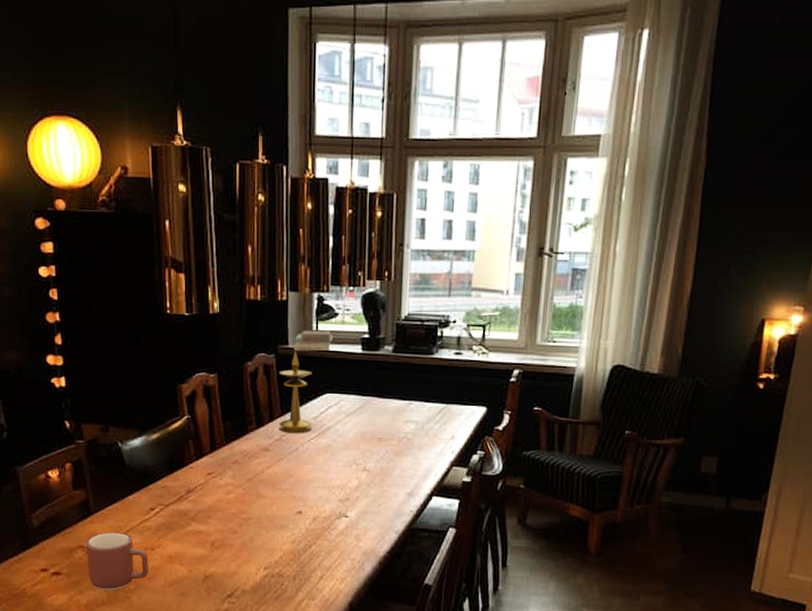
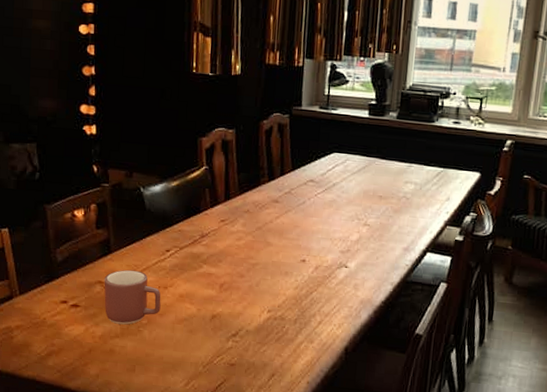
candlestick: present [278,351,313,434] -> none [288,112,323,188]
books: present [293,330,333,352] -> none [306,94,343,114]

